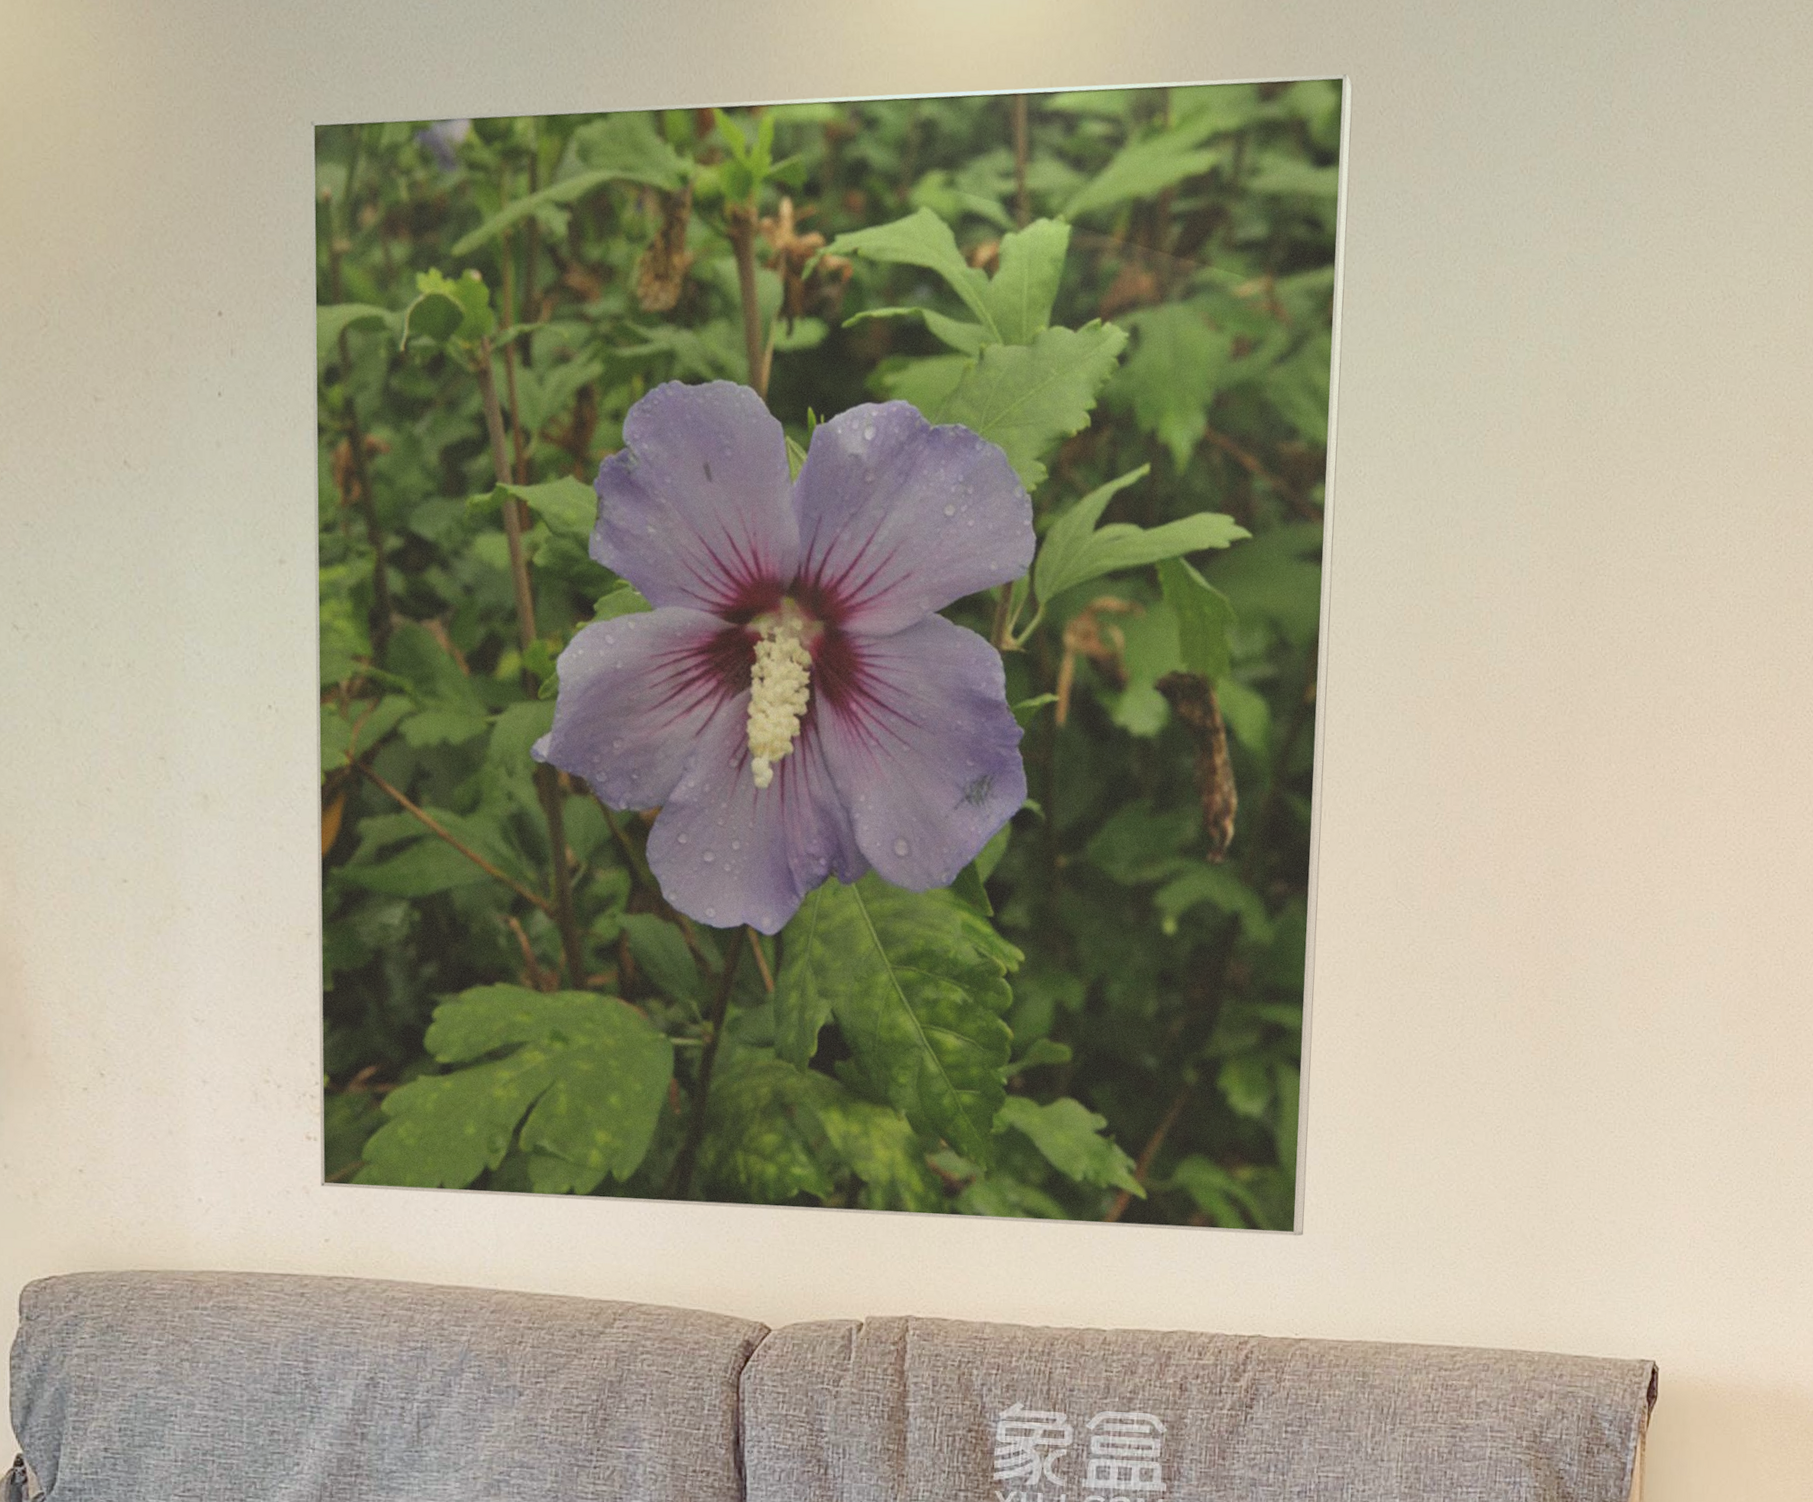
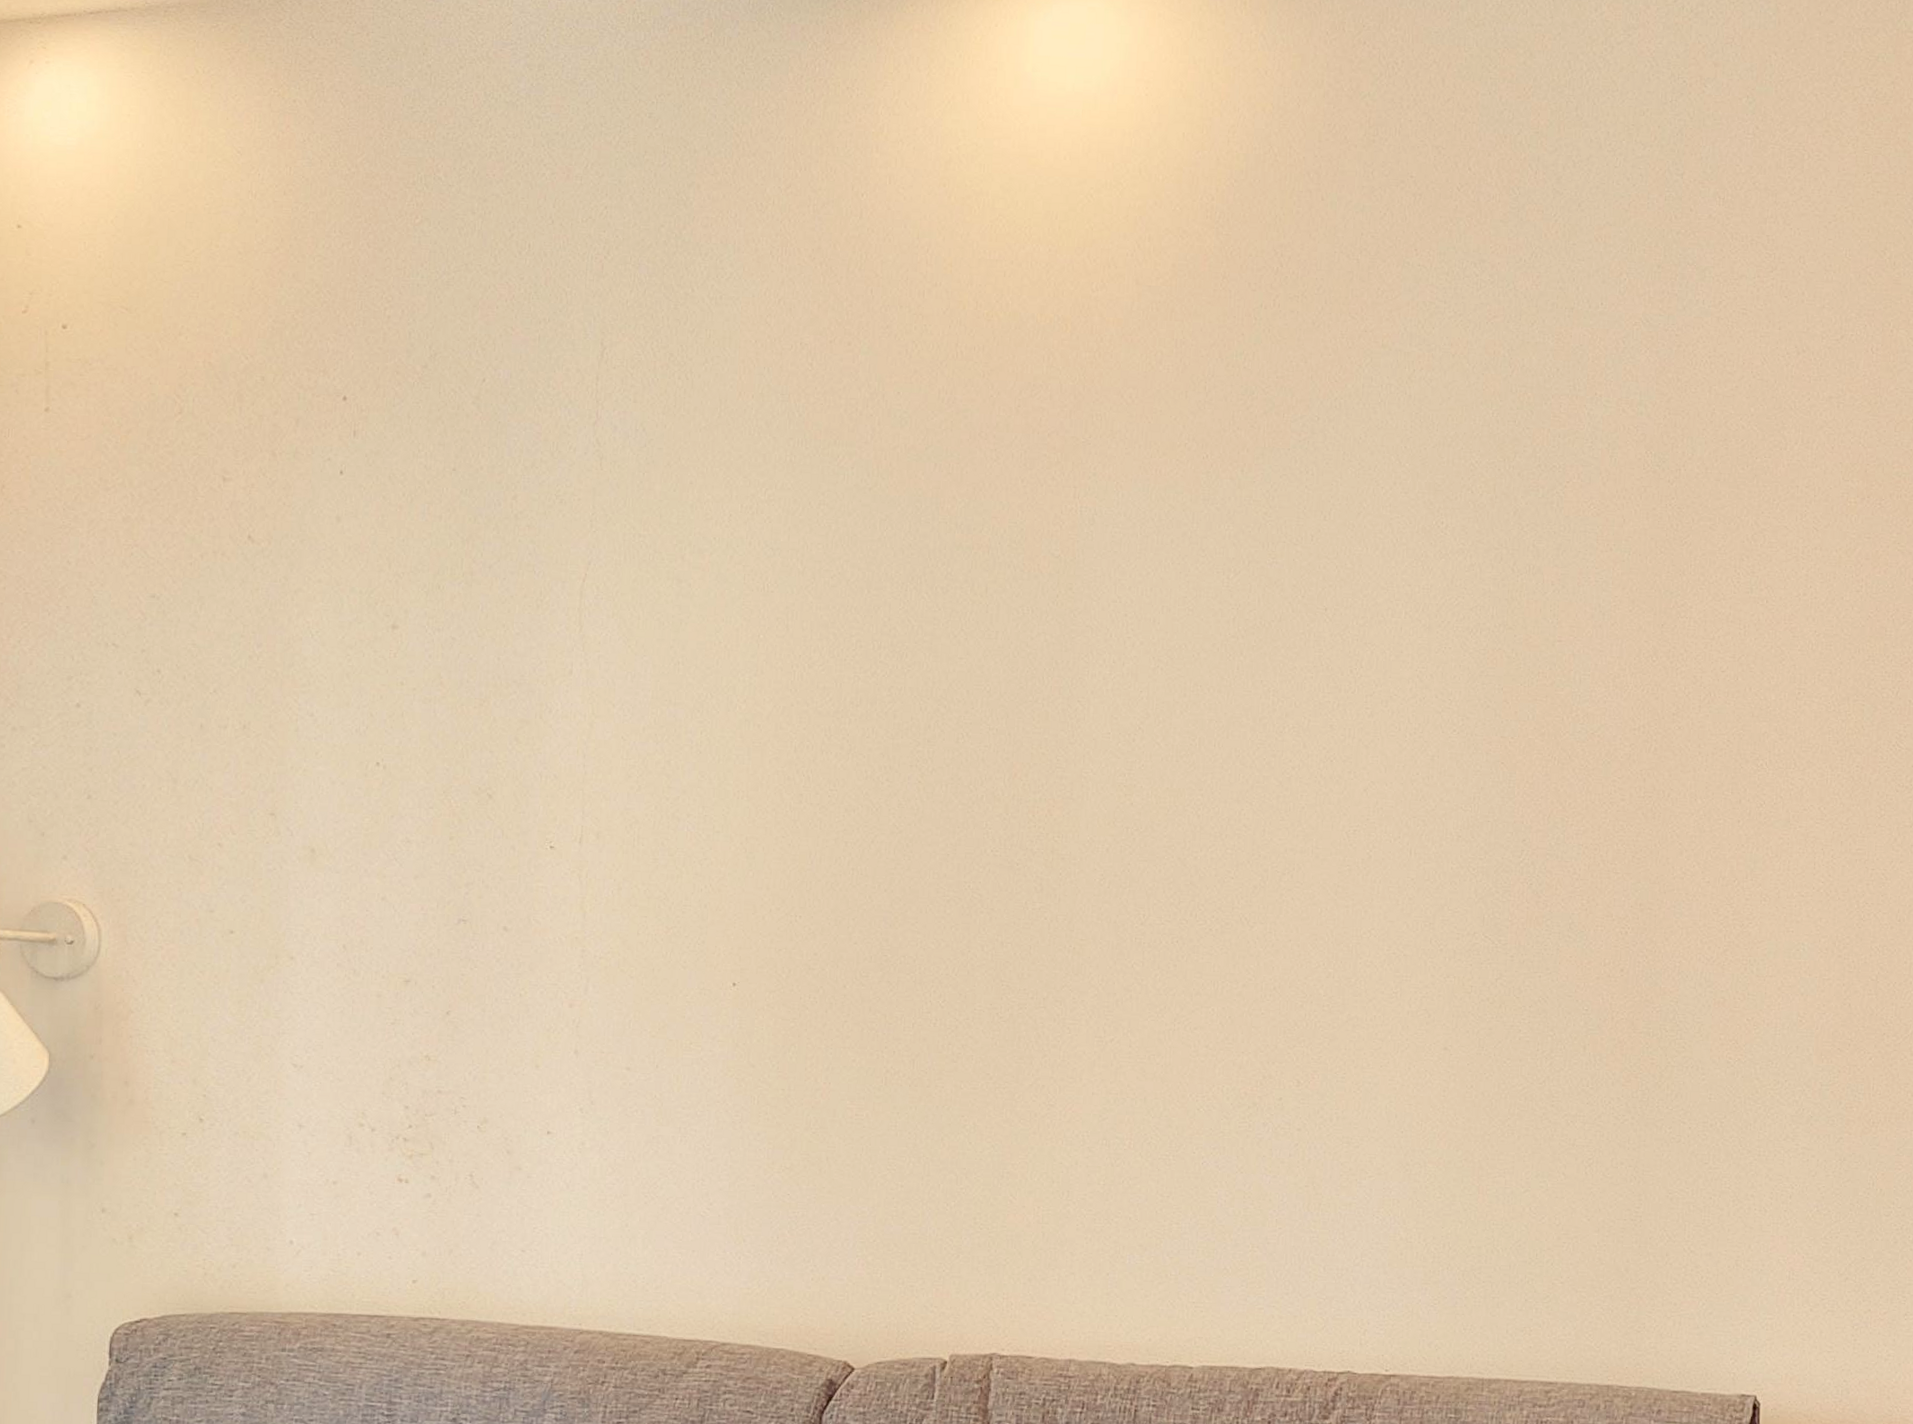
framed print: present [310,73,1354,1236] -> none [410,154,1432,1271]

